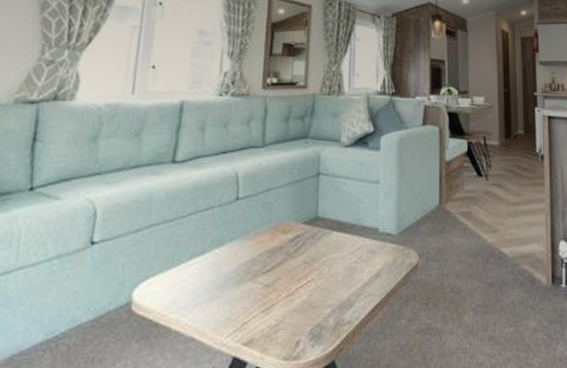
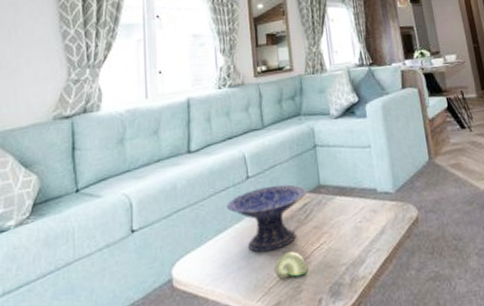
decorative bowl: none [207,211,302,283] -> present [226,184,307,252]
decorative egg: none [251,286,290,315] -> present [274,252,308,279]

